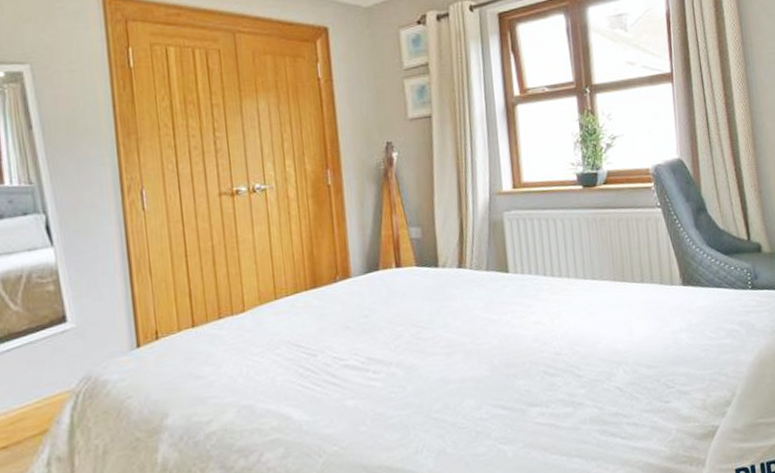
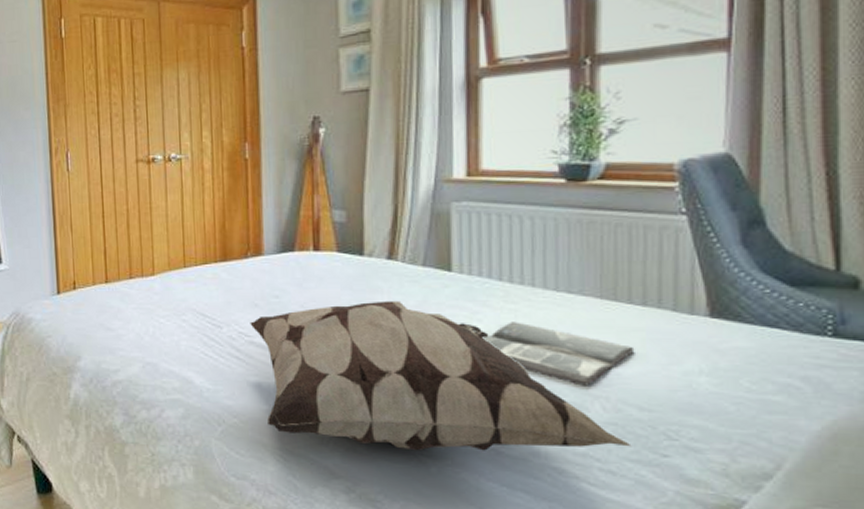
decorative pillow: none [343,304,646,450] -> present [250,300,632,451]
magazine: none [536,309,640,357] -> present [482,322,635,388]

